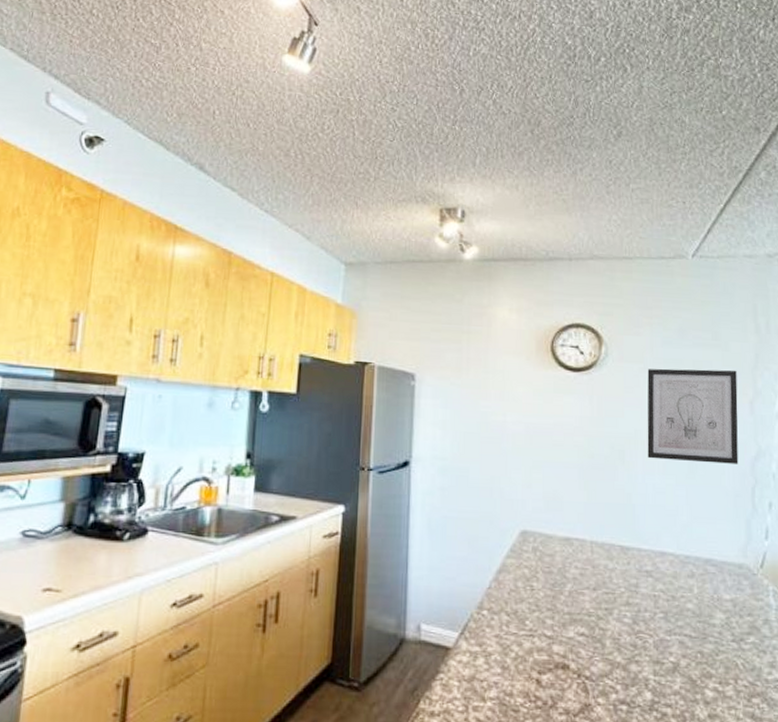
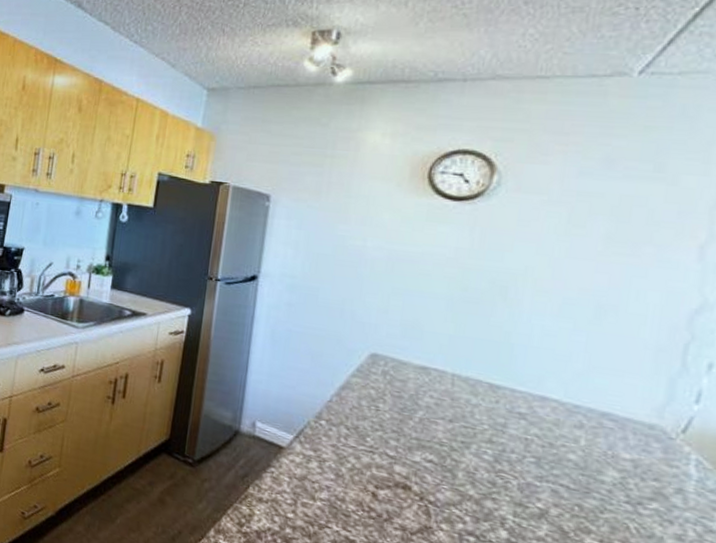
wall art: present [647,368,739,464] -> none [538,201,686,316]

